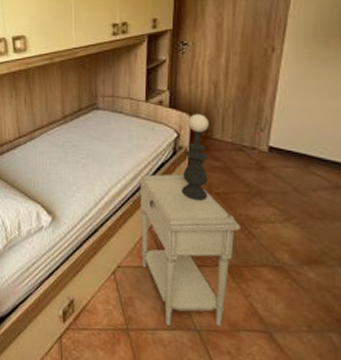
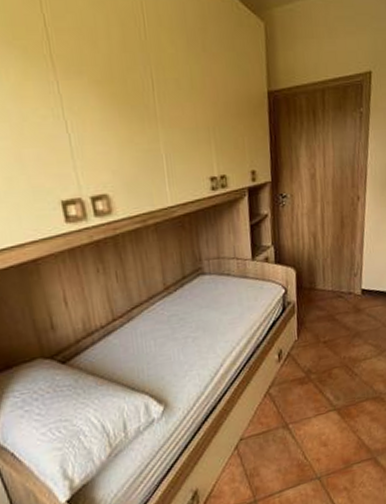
nightstand: present [139,174,240,327] -> none [253,329,345,484]
table lamp: present [182,114,209,200] -> none [293,267,317,353]

